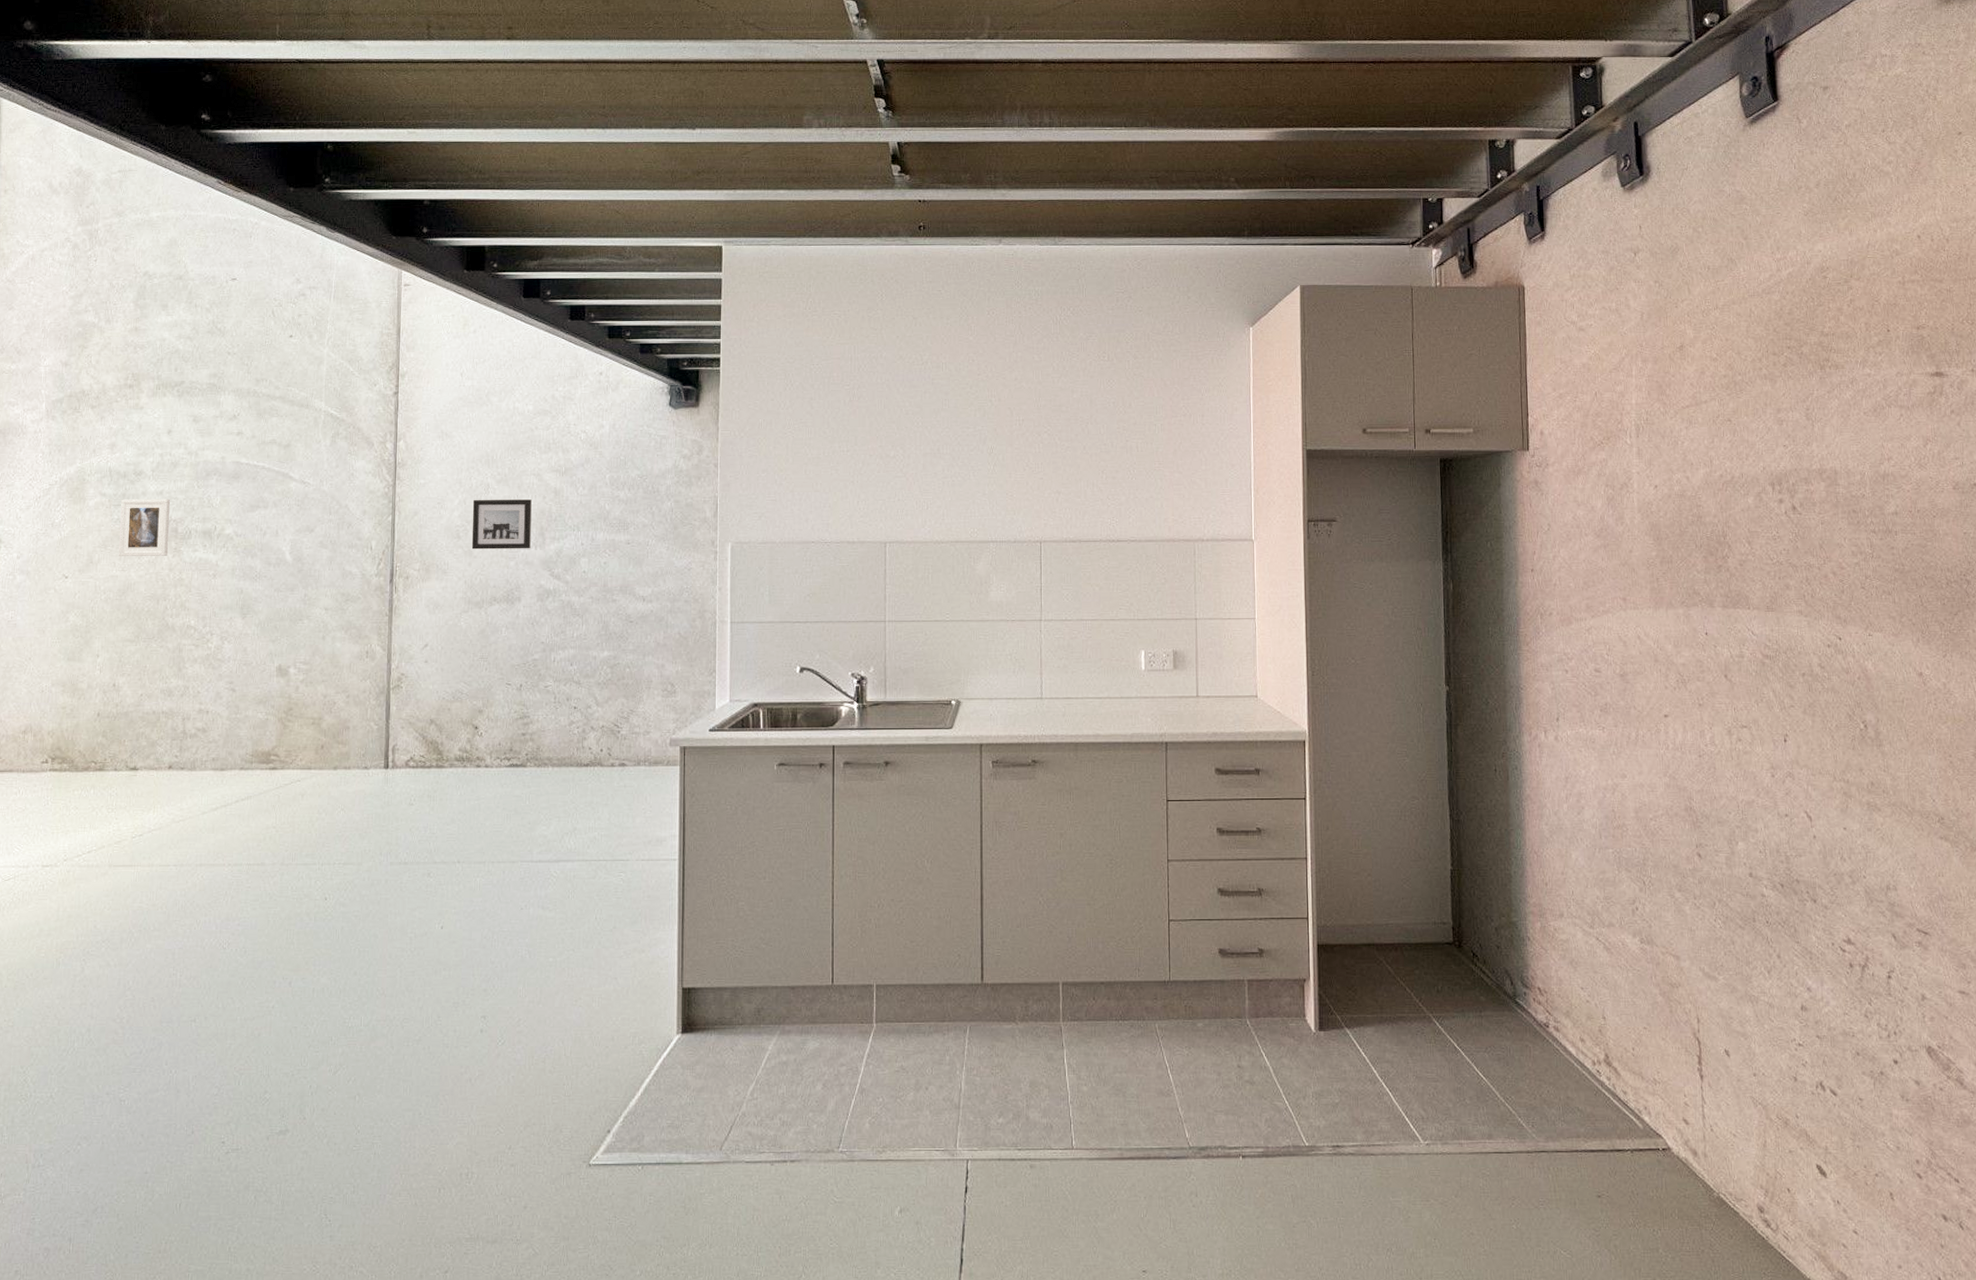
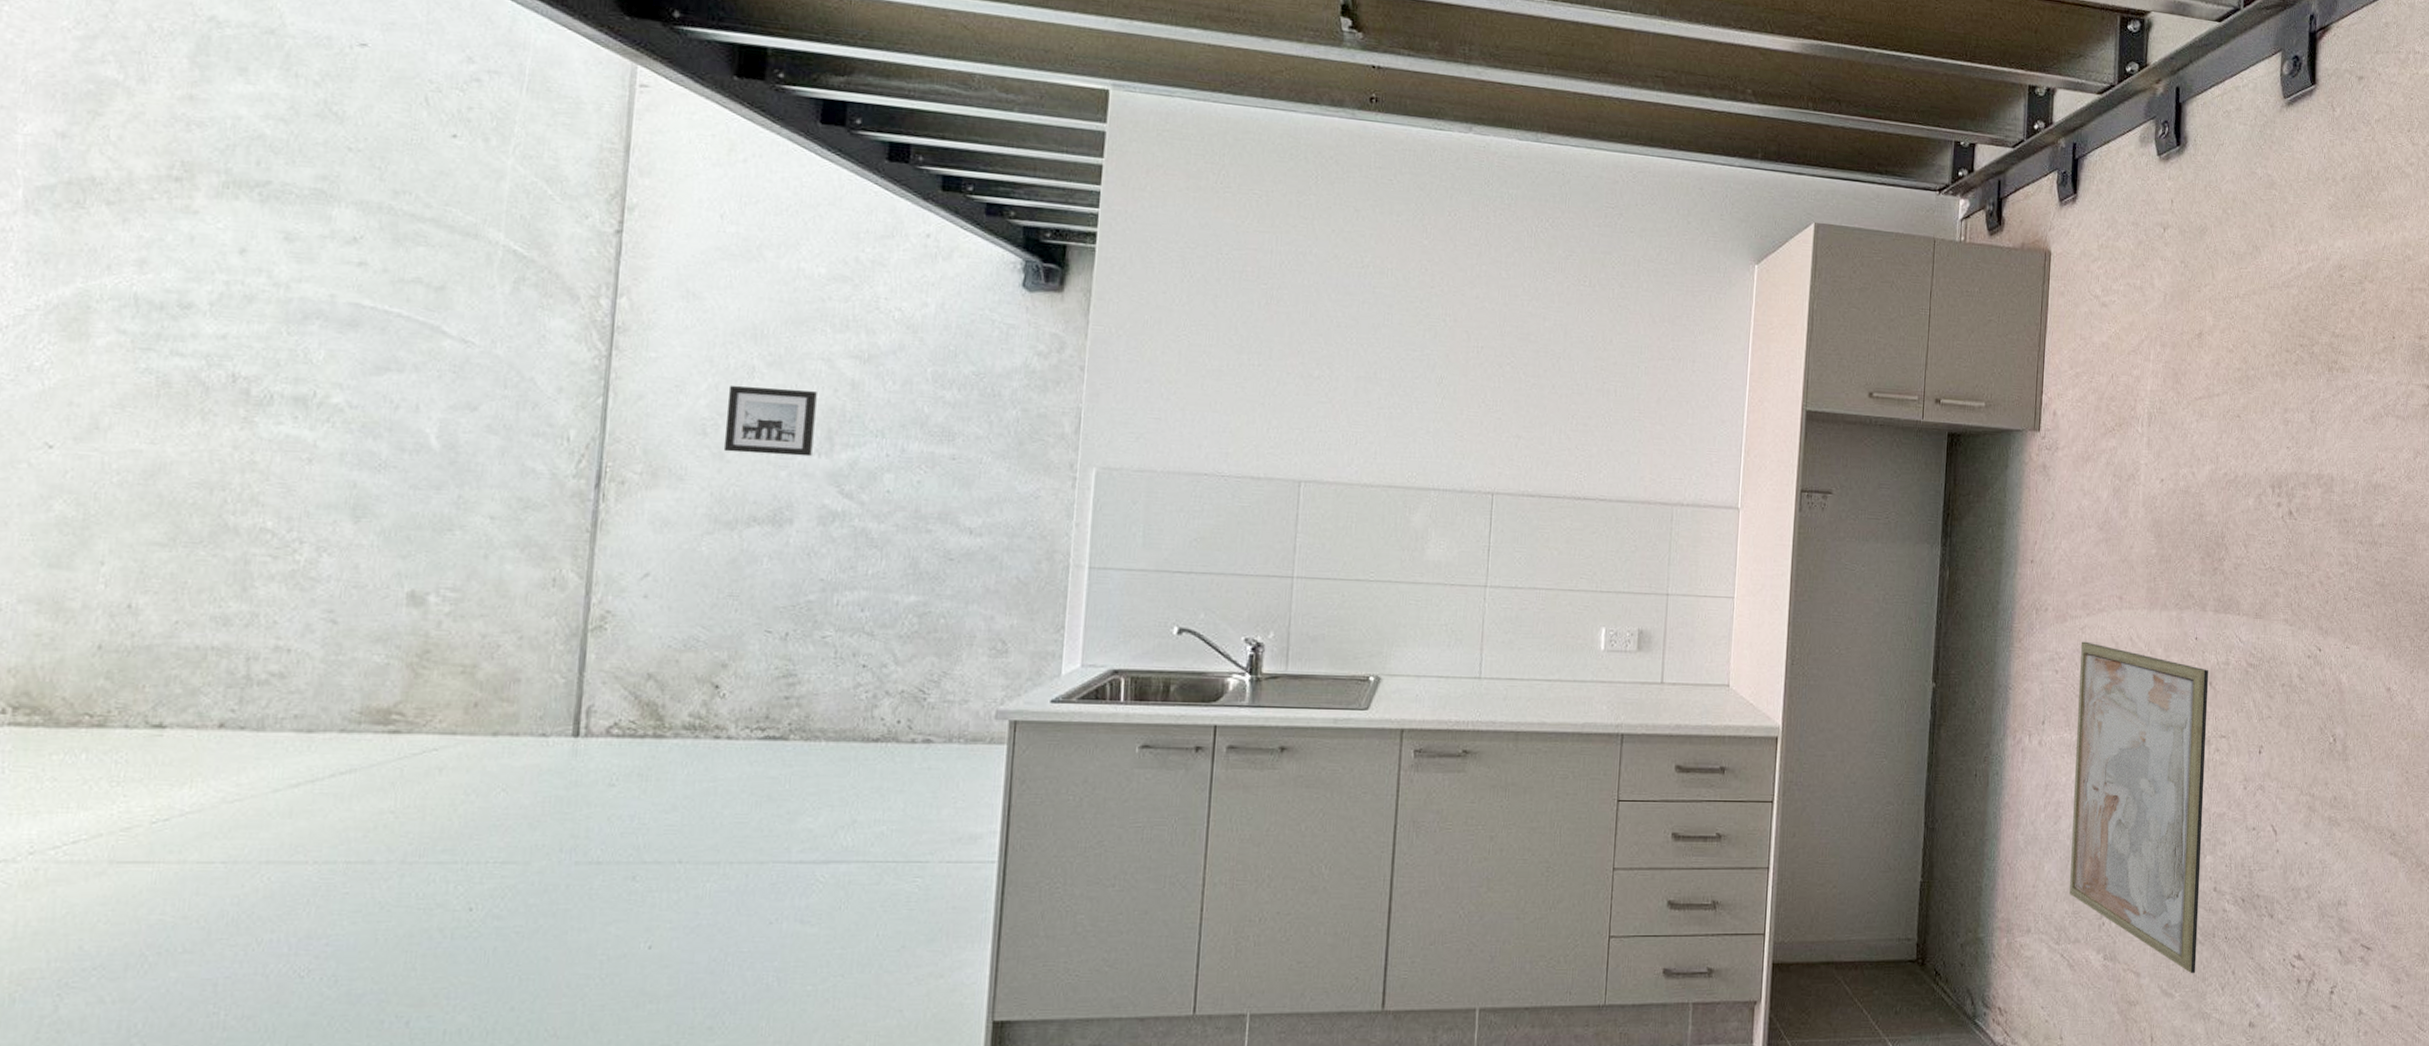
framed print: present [118,499,170,556] -> none [144,341,239,427]
wall art: none [1588,642,1738,958] -> present [2070,641,2209,974]

